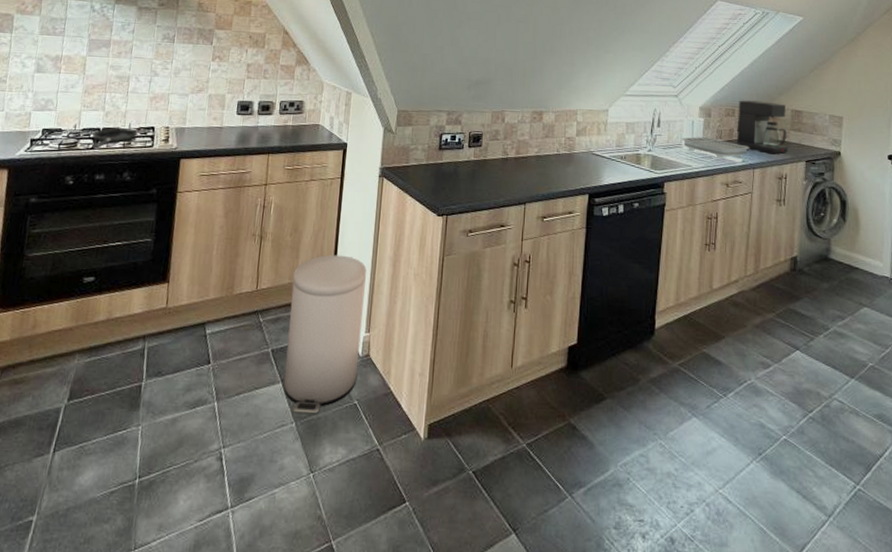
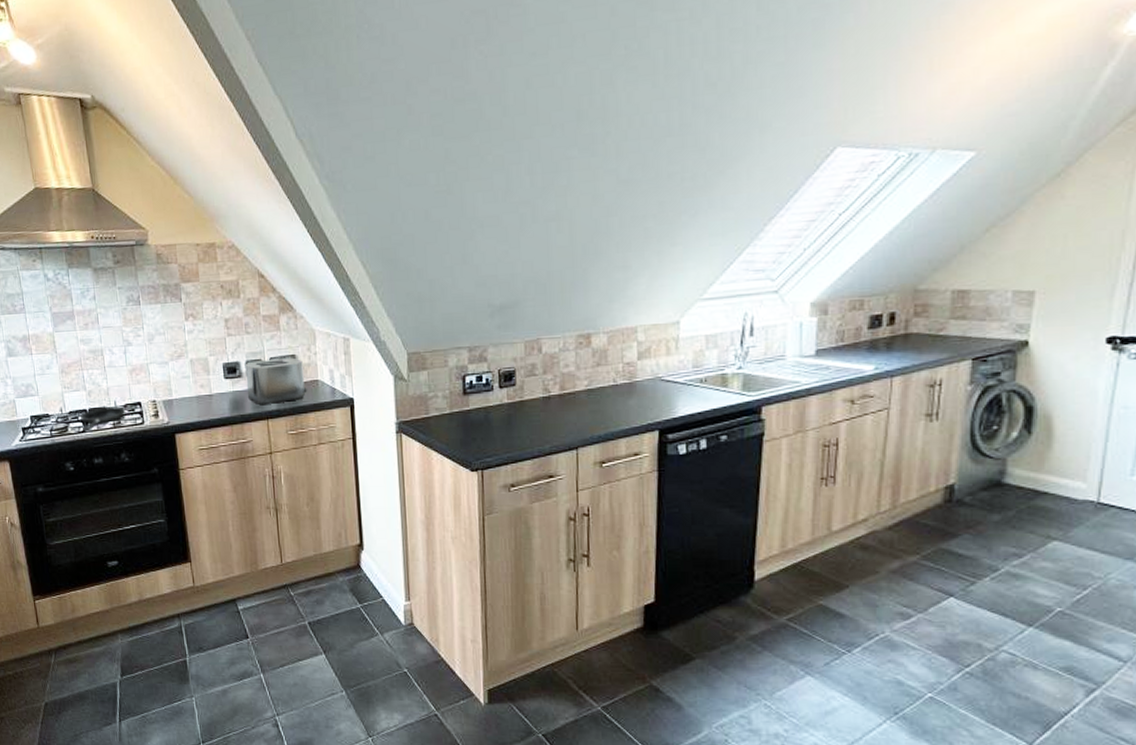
toaster: none [254,102,309,142] -> present [245,357,307,406]
pedal bin: present [283,254,366,415] -> none [318,522,403,684]
dish rack: present [681,137,750,159] -> none [784,342,887,368]
coffee maker: present [736,100,788,154] -> none [866,283,945,355]

